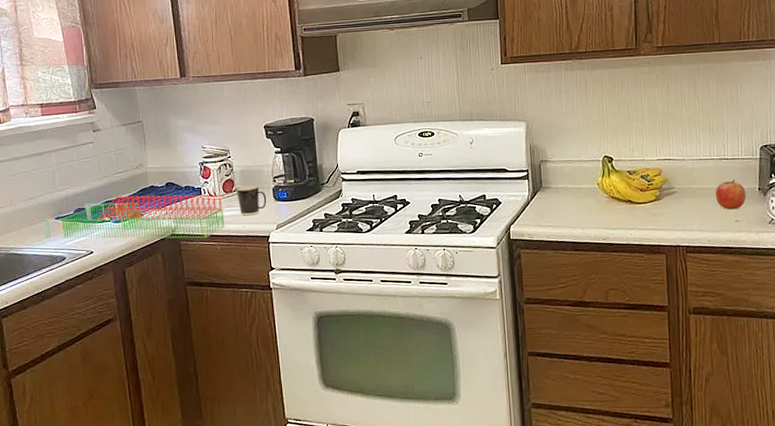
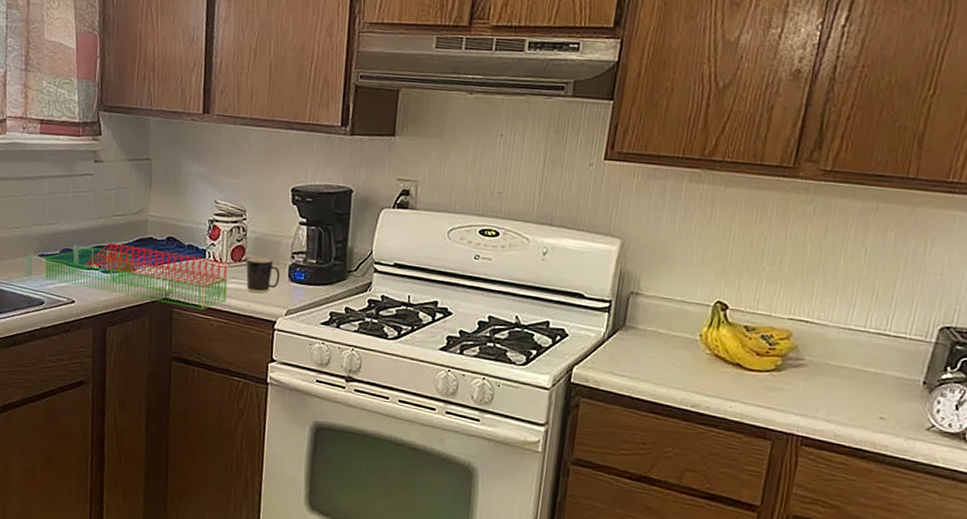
apple: present [715,180,746,210] -> none [859,364,904,403]

